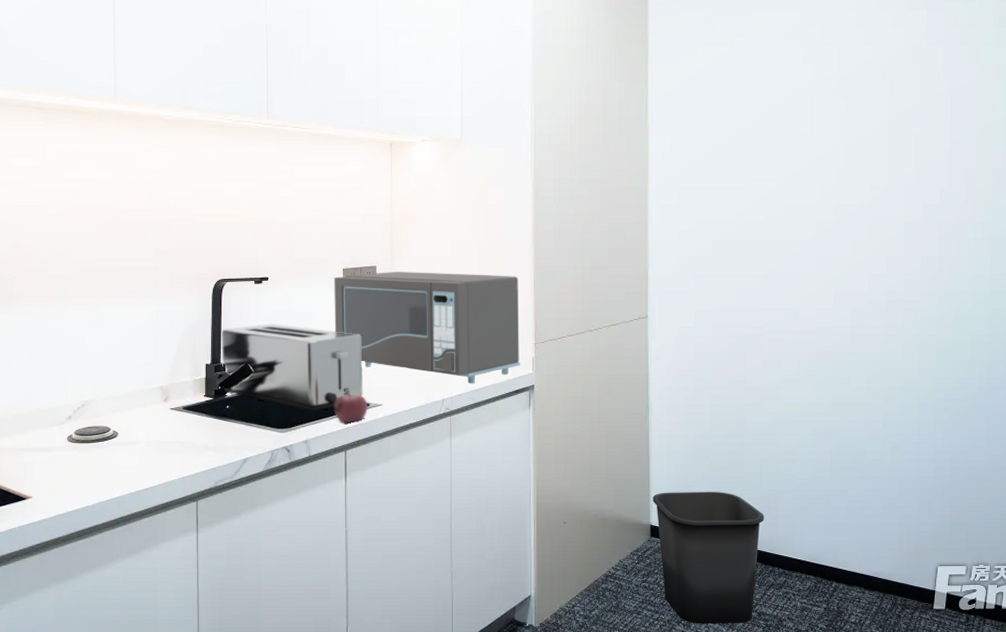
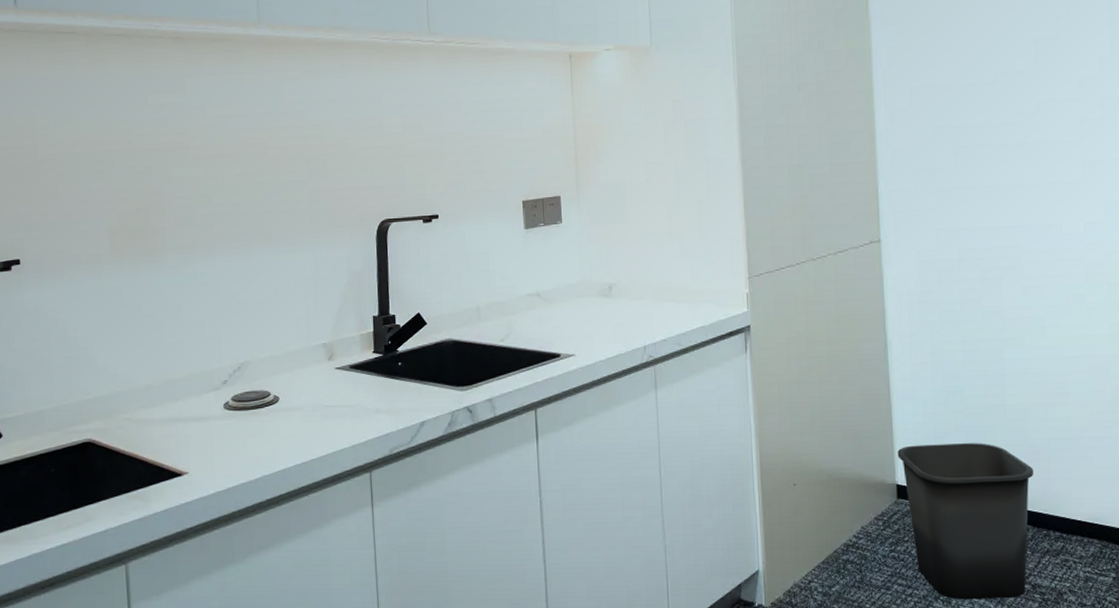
toaster: present [222,323,363,412] -> none [389,267,552,366]
microwave: present [334,272,520,383] -> none [513,200,733,327]
fruit: present [334,388,368,424] -> none [519,337,559,378]

